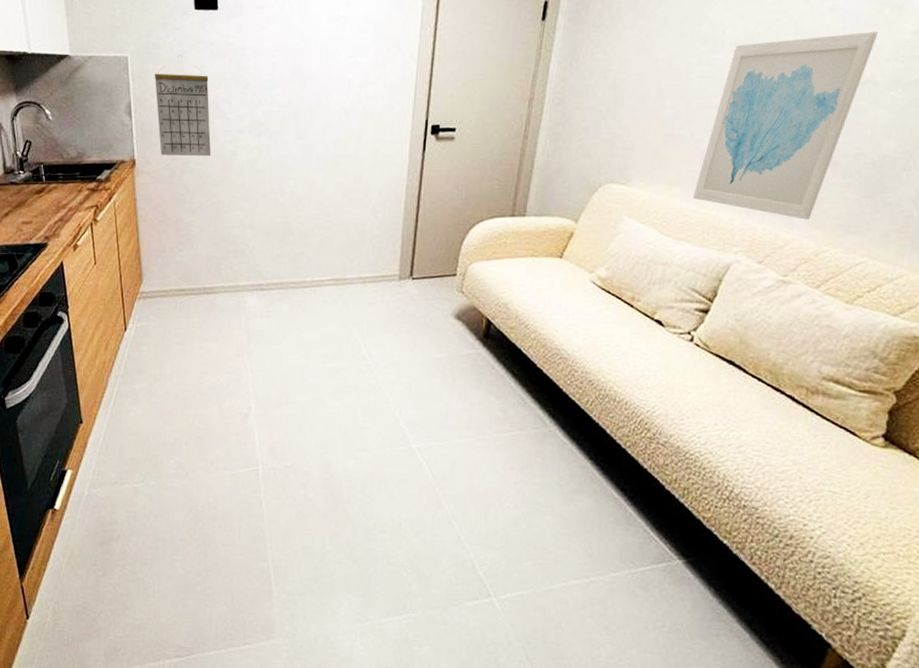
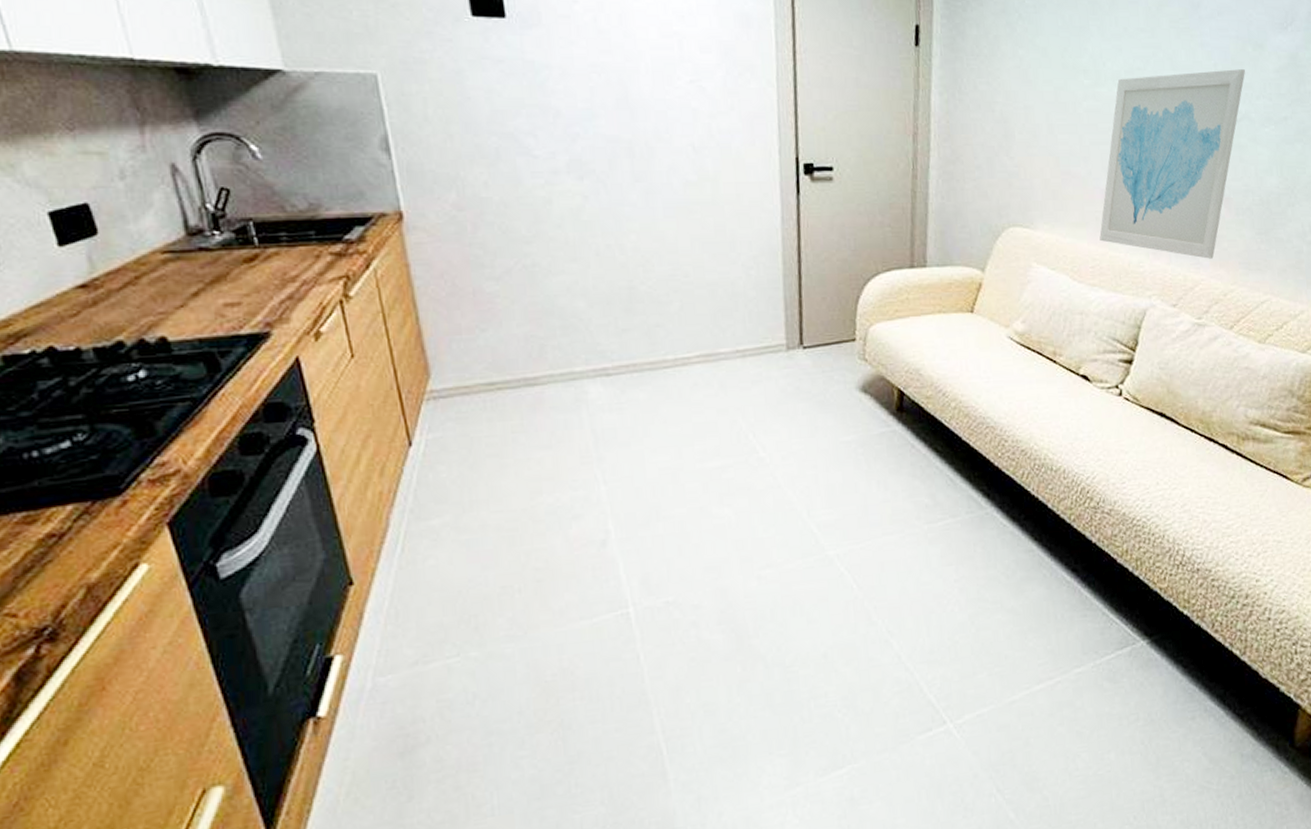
calendar: present [155,55,211,157] -> none [421,73,516,206]

